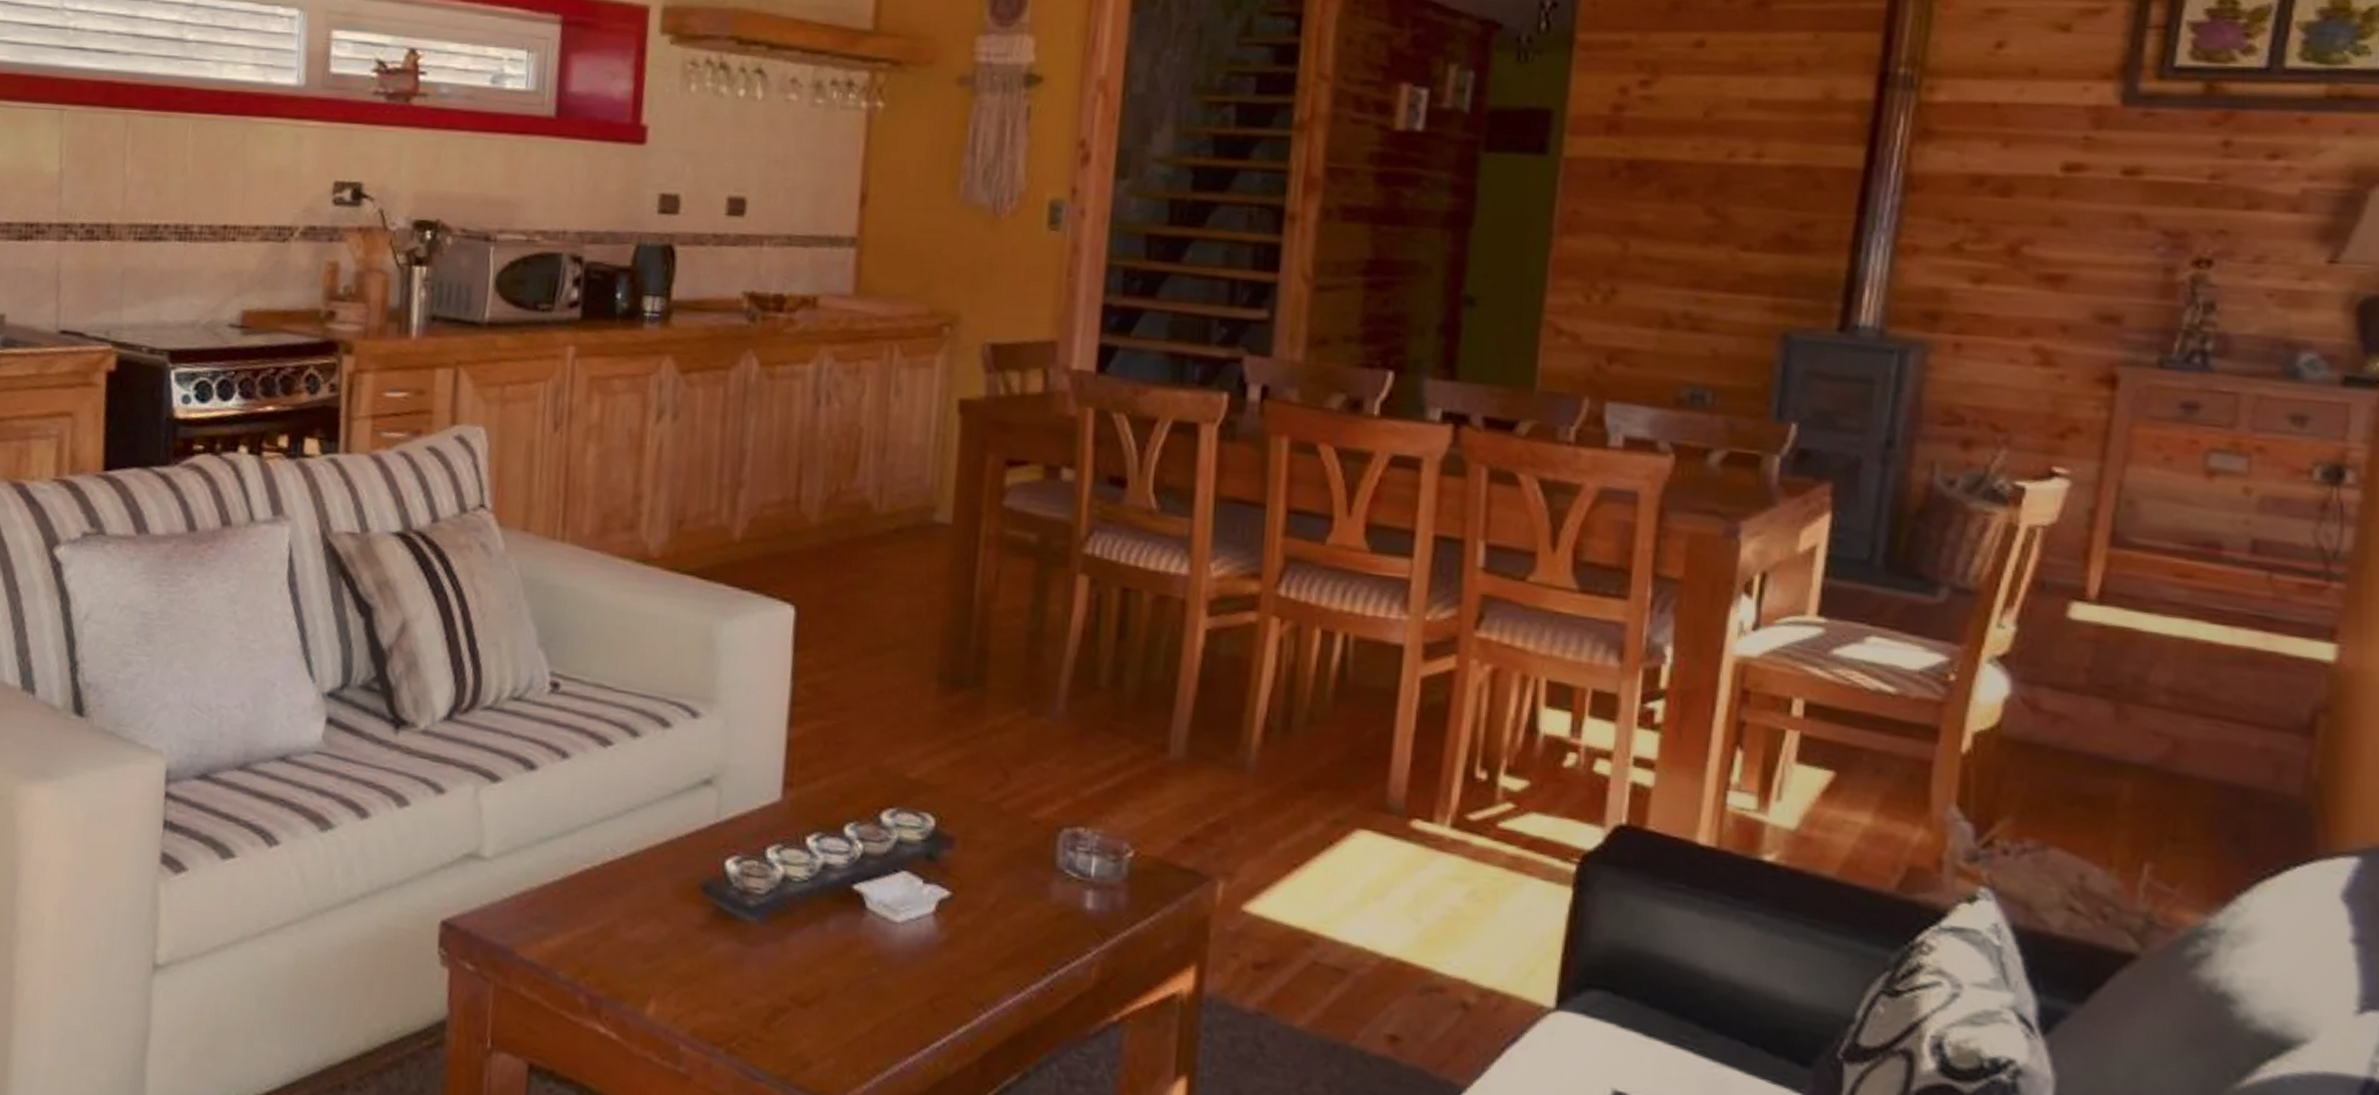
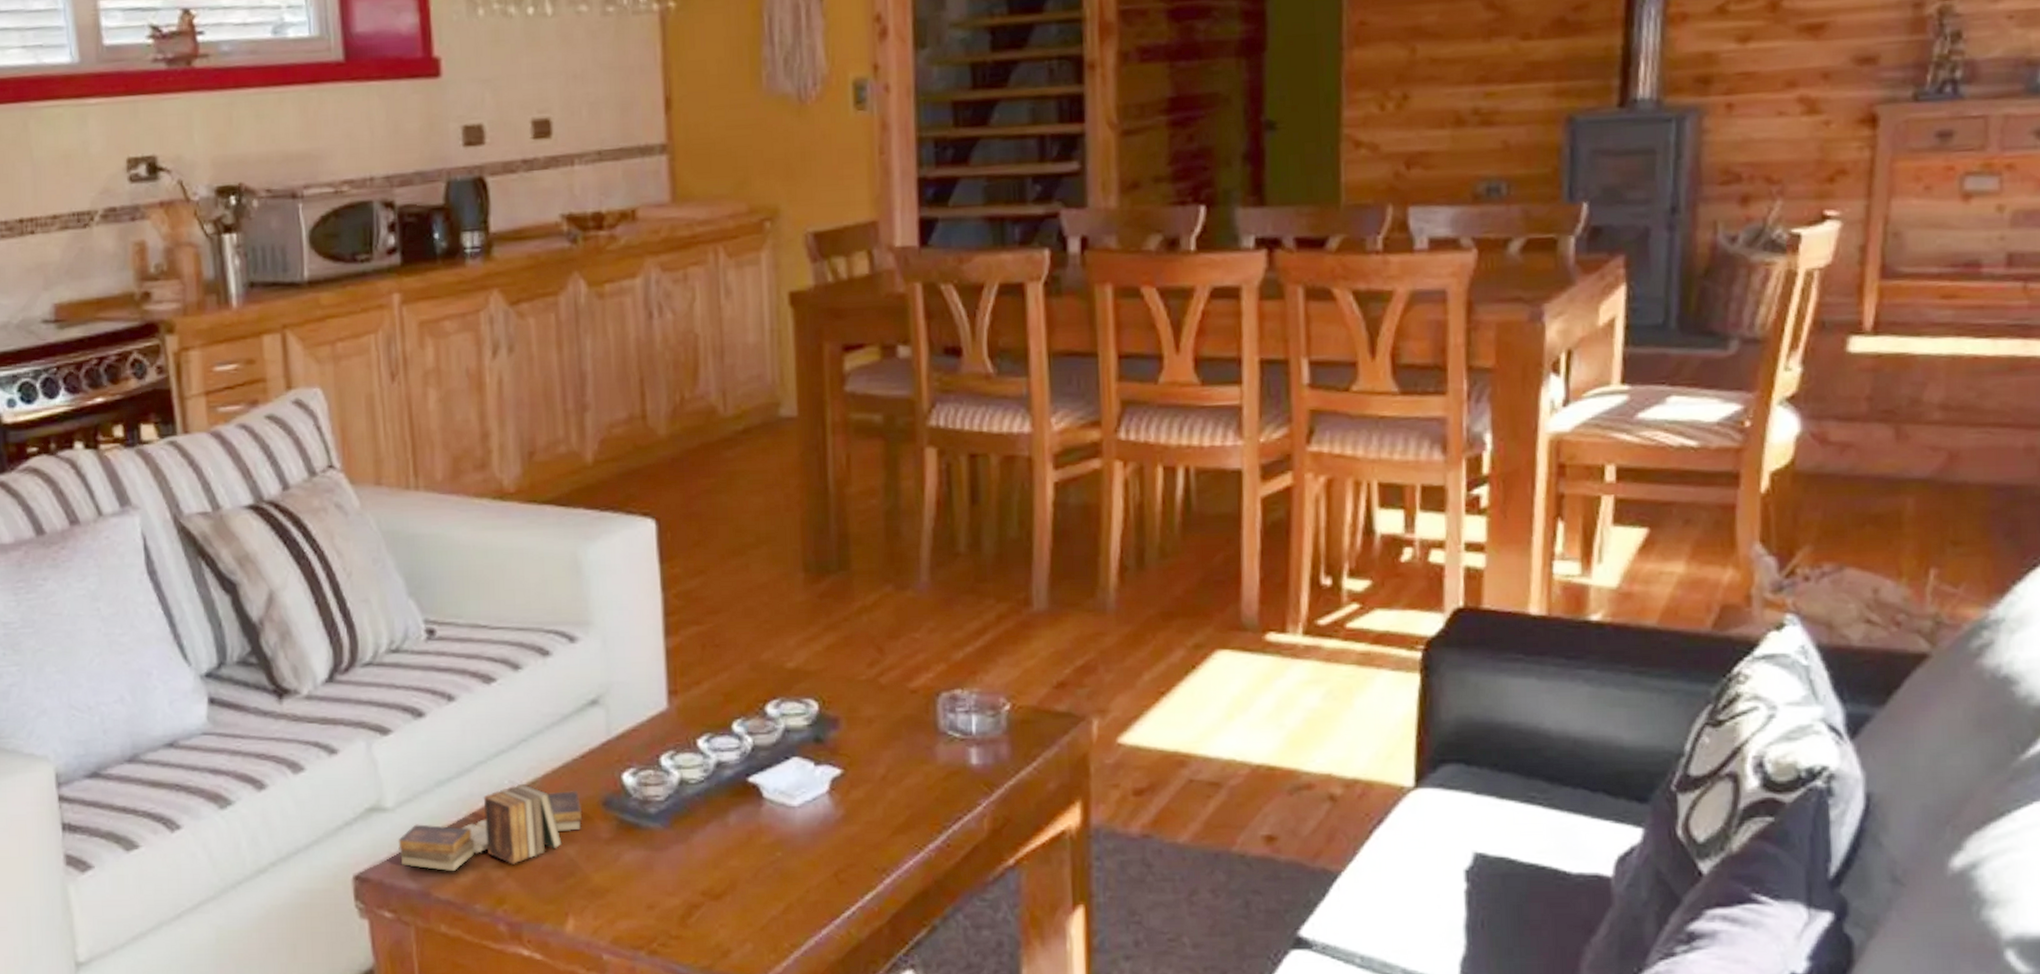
book: none [490,853,680,936] -> present [398,783,583,872]

